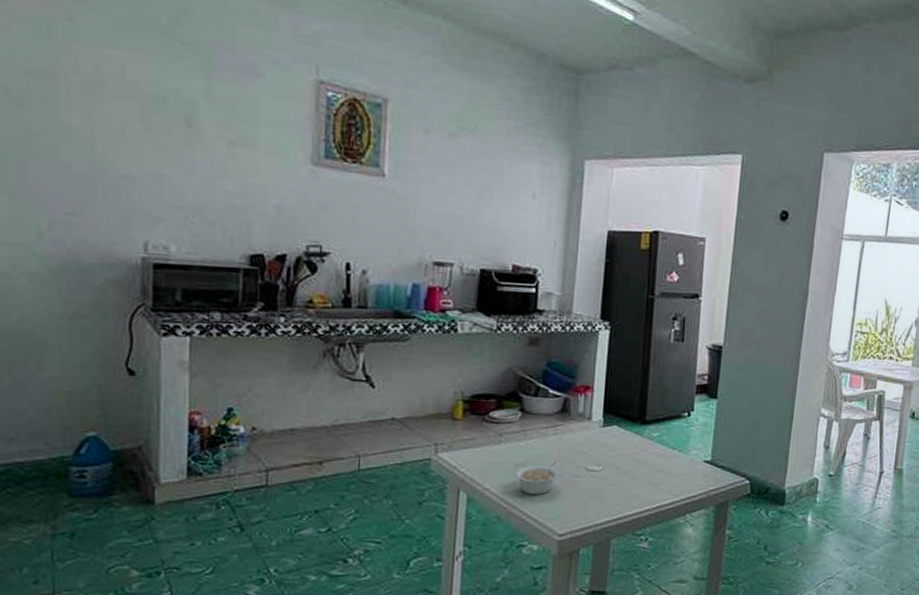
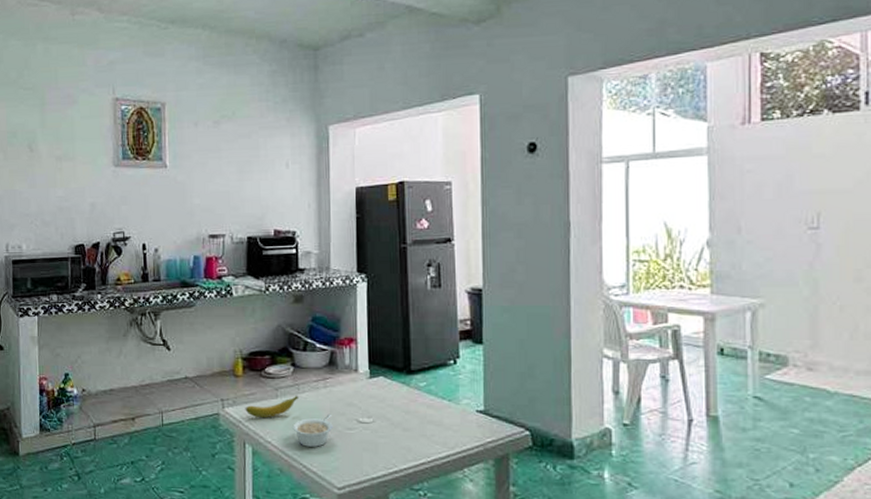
banana: none [462,441,526,464] -> present [245,395,299,417]

